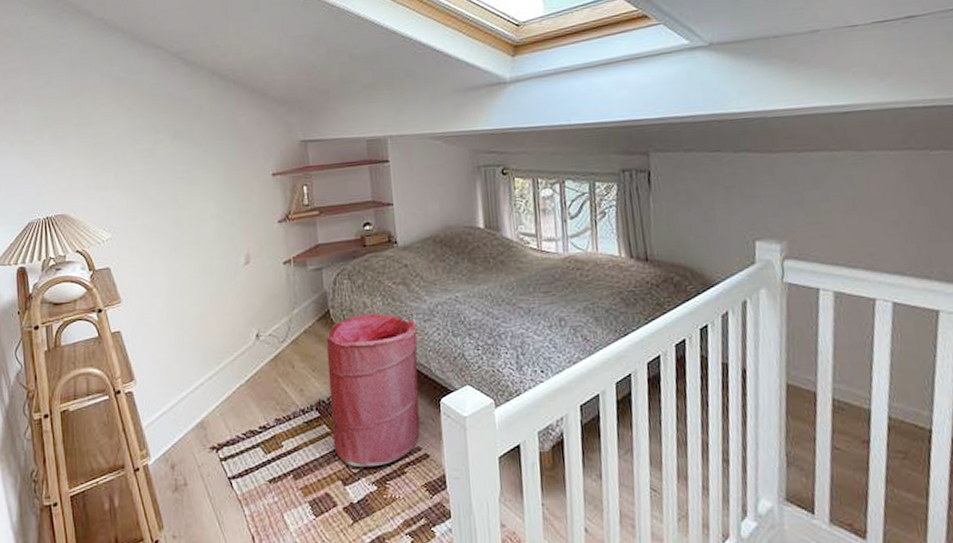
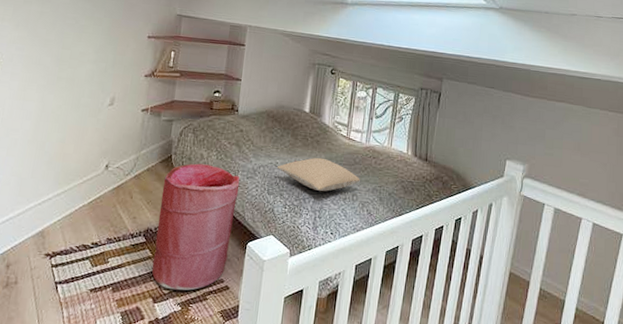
pillow: none [457,280,565,323] -> present [276,157,360,192]

